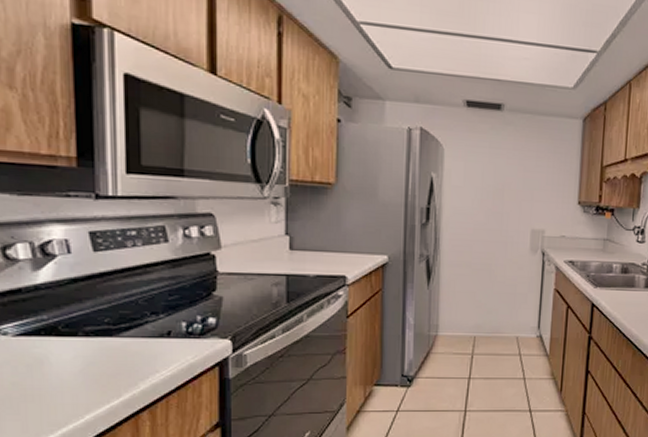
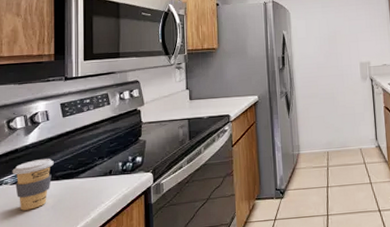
coffee cup: none [14,306,81,372] -> present [12,159,54,211]

